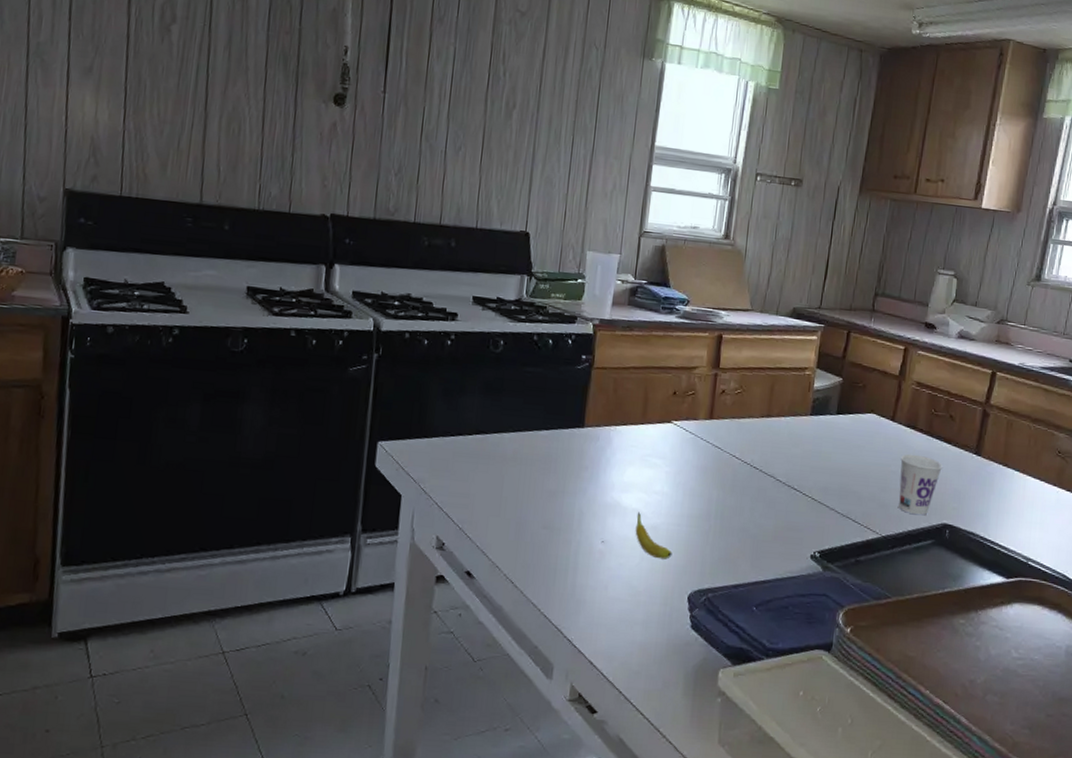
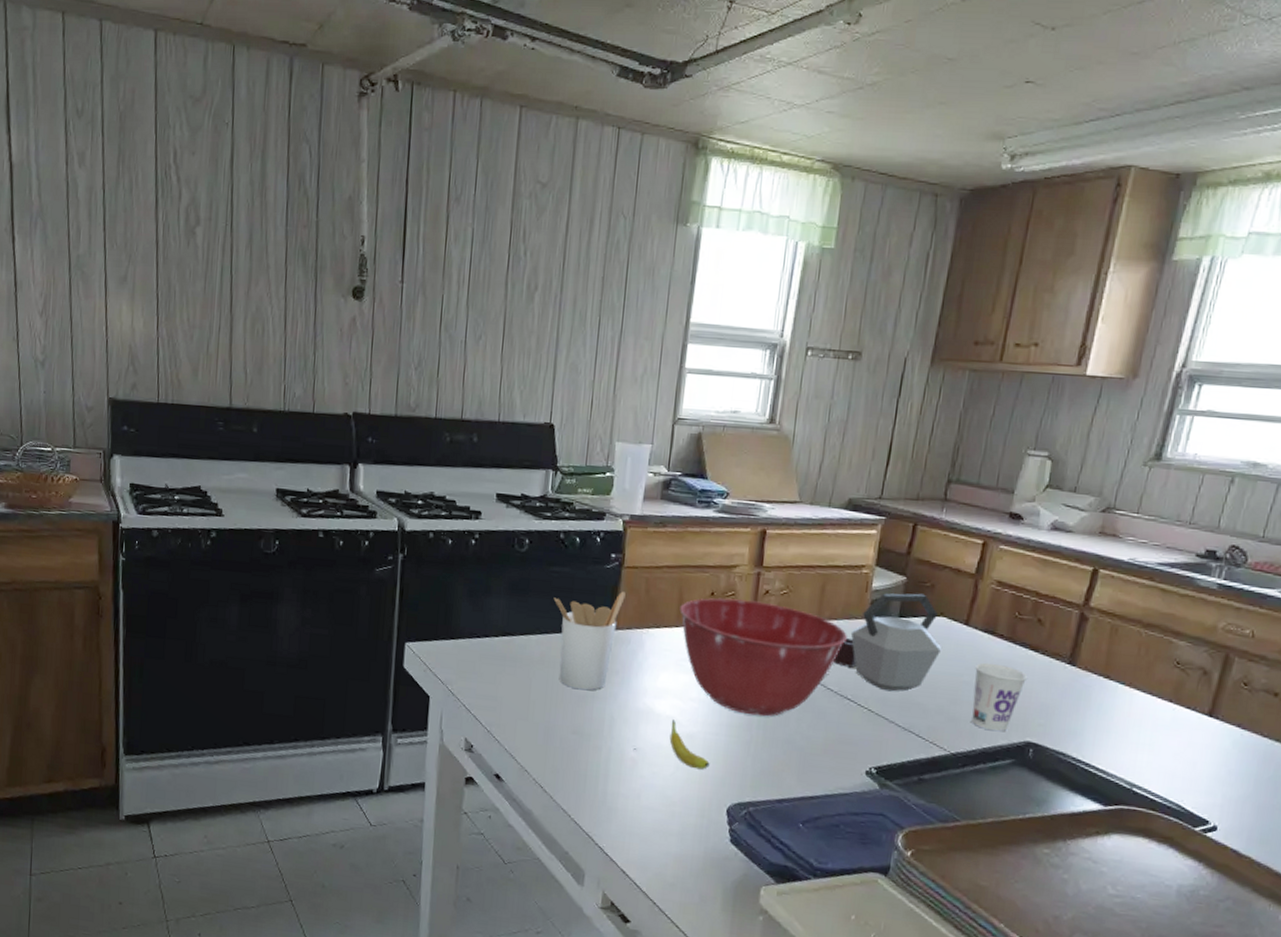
utensil holder: none [526,391,595,486] -> present [553,591,626,691]
mixing bowl: none [645,397,793,507] -> present [679,598,847,717]
kettle: none [782,392,872,482] -> present [834,593,941,692]

